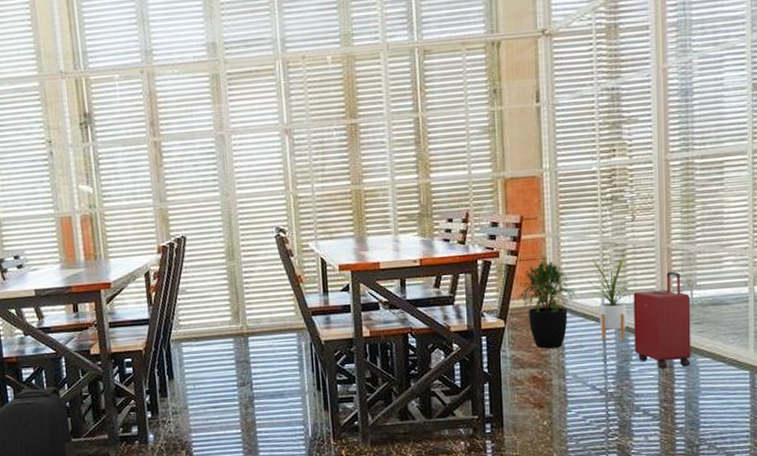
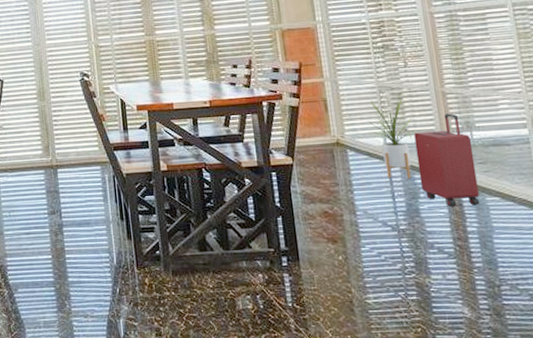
potted plant: present [518,261,576,349] -> none [302,103,358,185]

